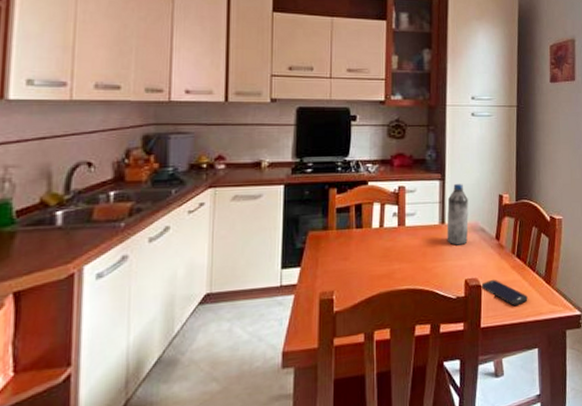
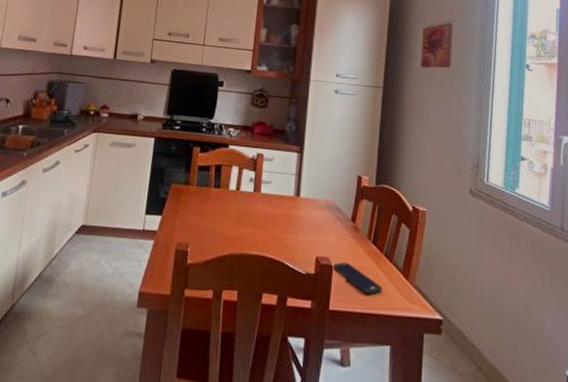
water bottle: present [446,184,469,246] -> none [300,159,325,221]

